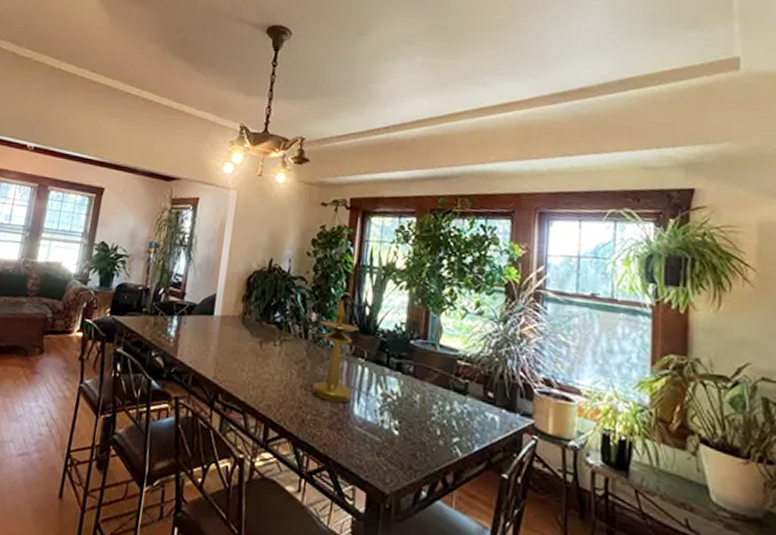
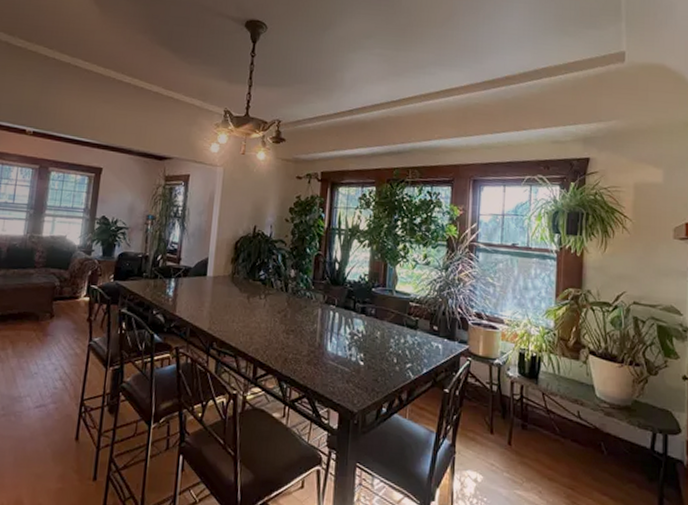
candlestick: present [310,299,359,404] -> none [291,258,330,344]

